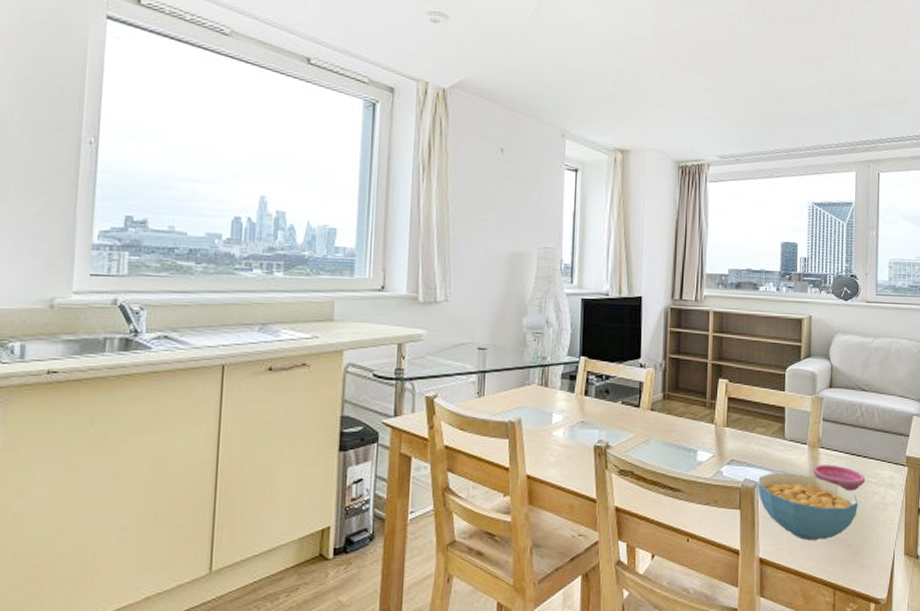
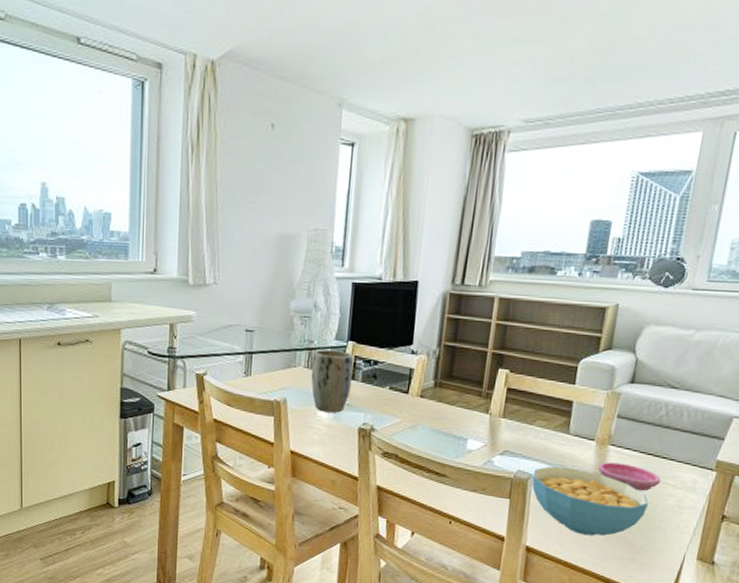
plant pot: none [545,366,587,431] -> present [311,349,354,413]

